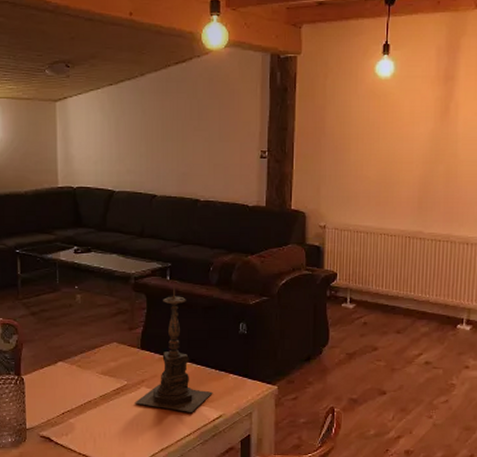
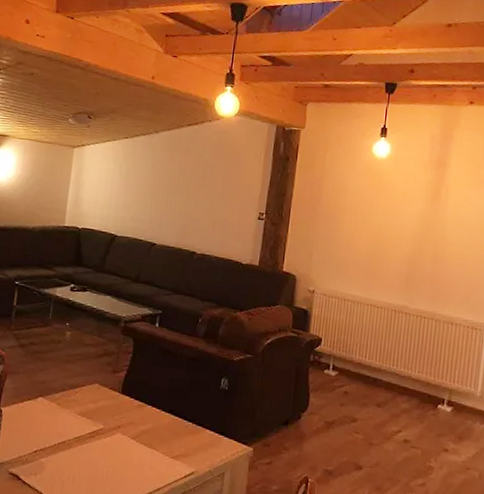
candle holder: present [135,283,213,412] -> none [108,331,188,466]

